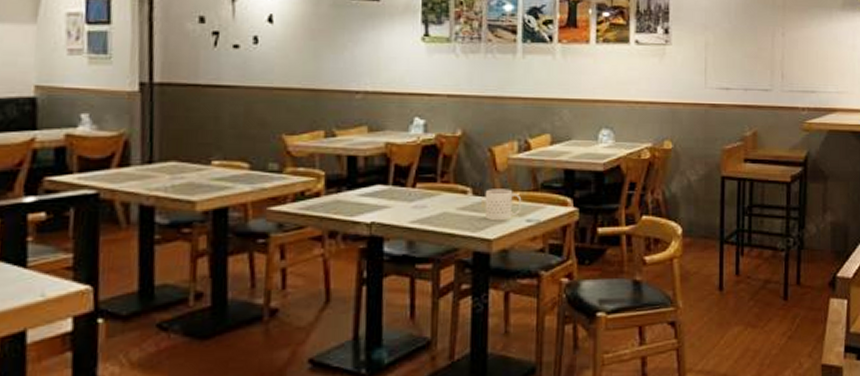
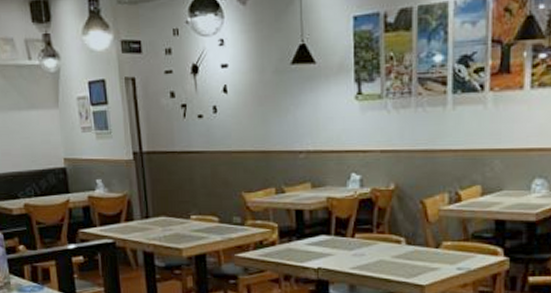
mug: present [484,189,522,221] -> none [417,239,453,269]

